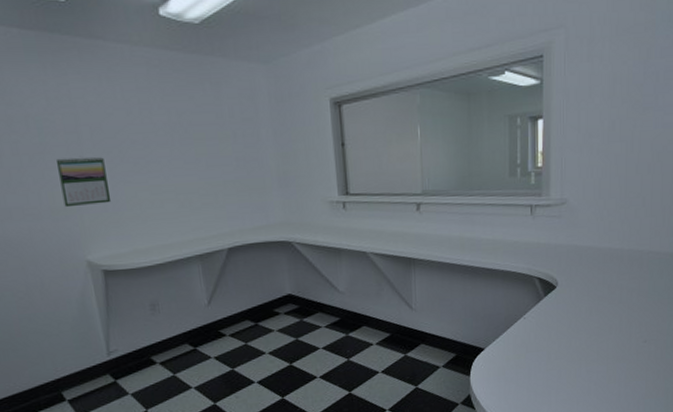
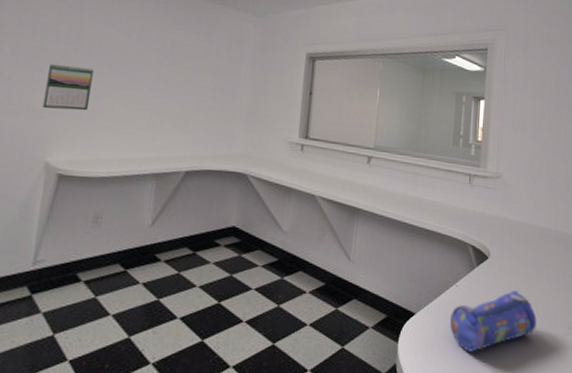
pencil case: none [520,314,609,376] -> present [450,291,537,352]

